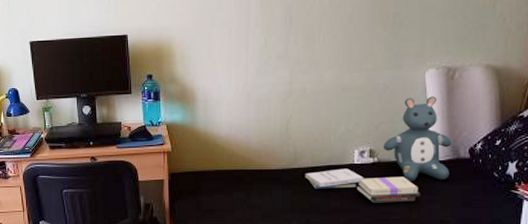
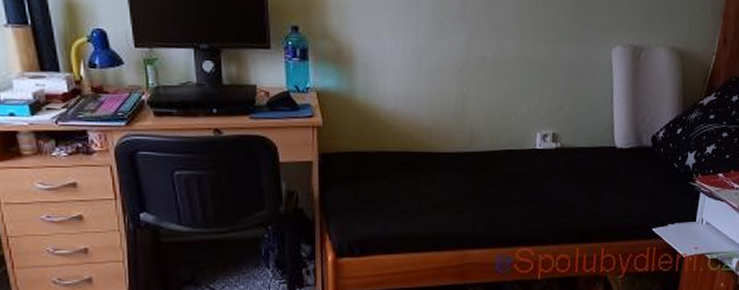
books: present [305,168,364,189] -> none [482,154,546,177]
books: present [356,176,421,203] -> none [537,164,603,194]
stuffed animal: present [384,96,452,182] -> none [567,77,636,171]

